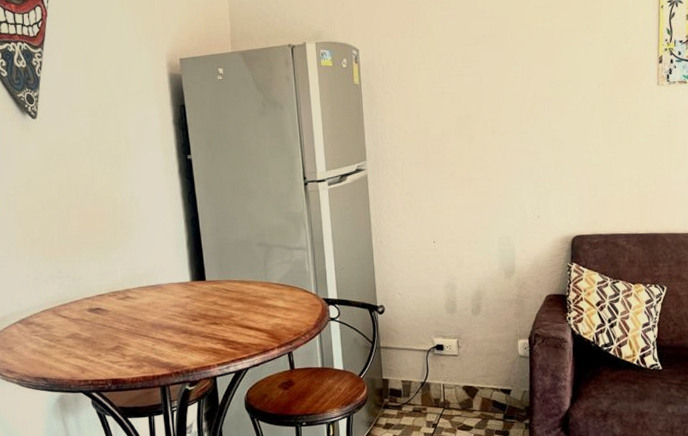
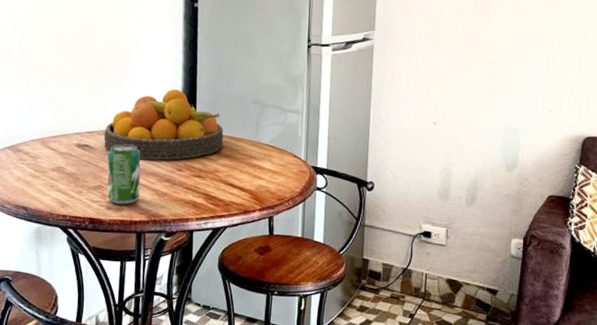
fruit bowl: none [115,241,234,315] -> present [104,88,224,161]
beverage can: none [121,302,159,362] -> present [107,144,141,205]

